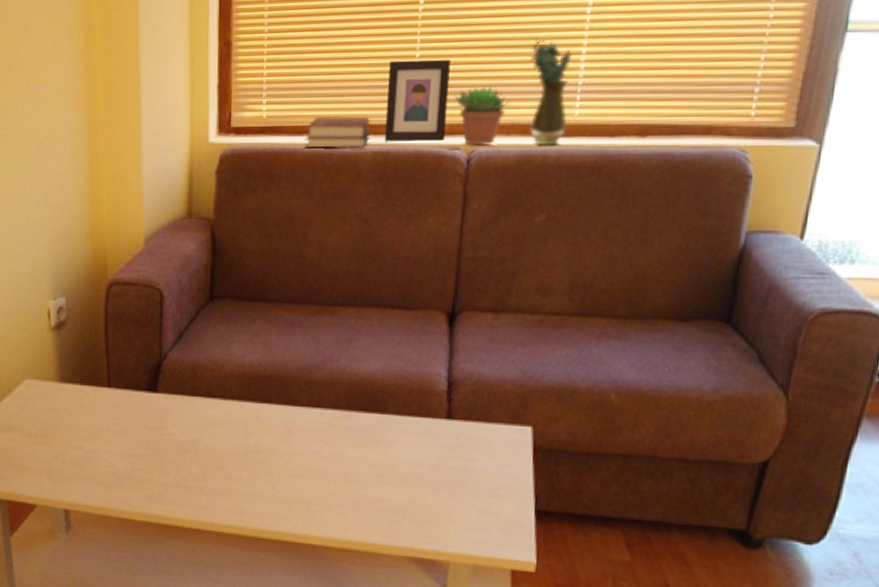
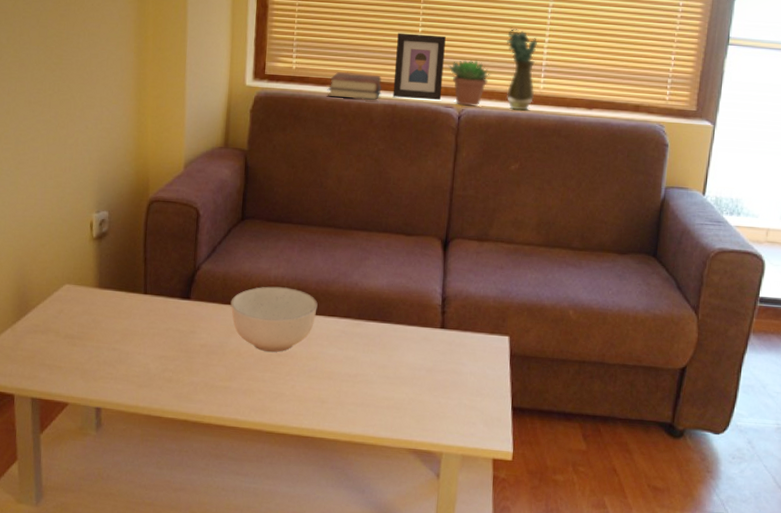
bowl: none [201,375,300,449] -> present [230,286,318,352]

